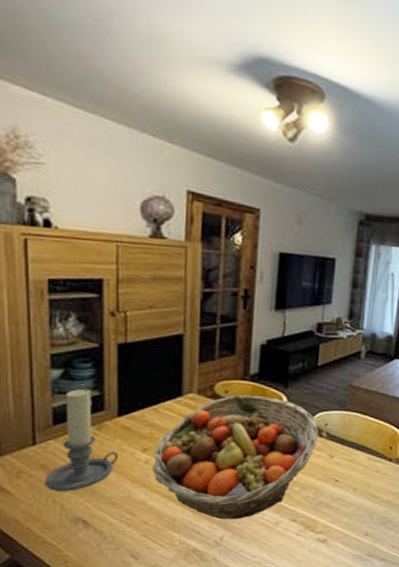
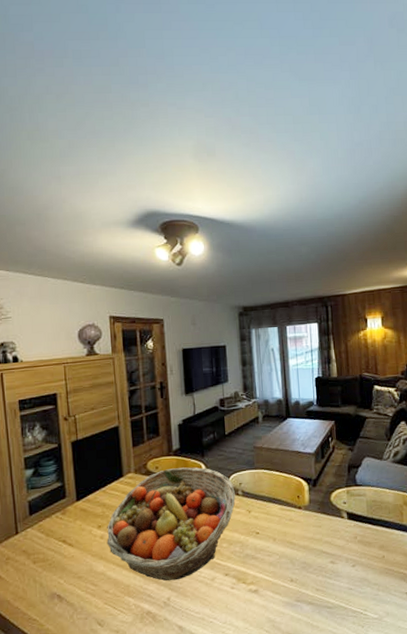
candle holder: present [45,388,118,492] -> none [27,481,80,572]

